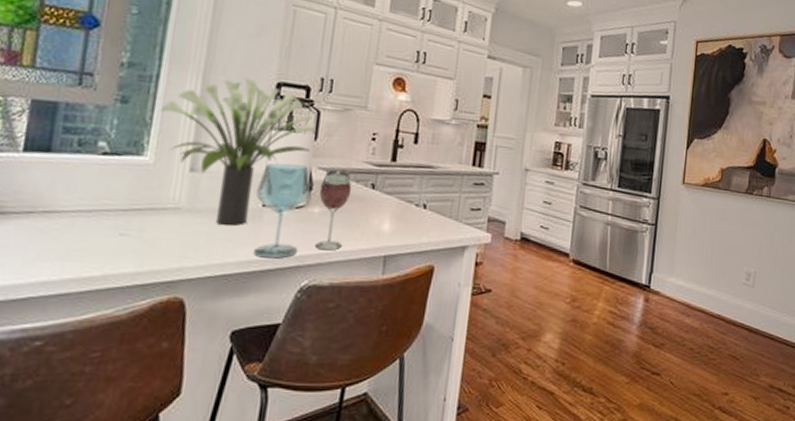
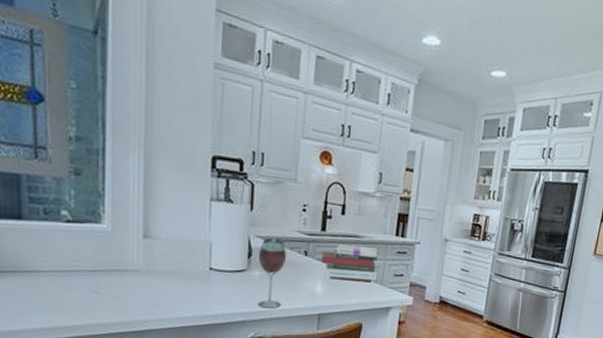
flower arrangement: present [159,77,316,226] -> none [110,151,251,286]
wine glass: present [254,163,311,259] -> none [202,231,251,314]
books: none [390,175,453,218] -> present [322,243,378,283]

